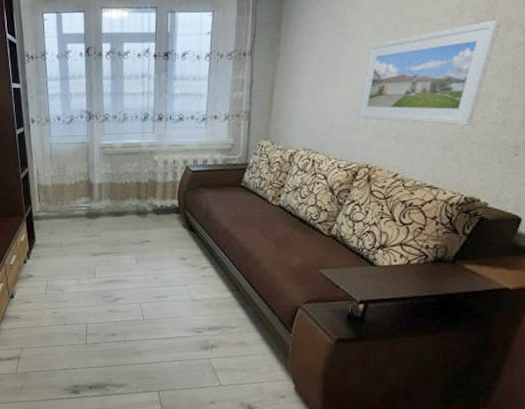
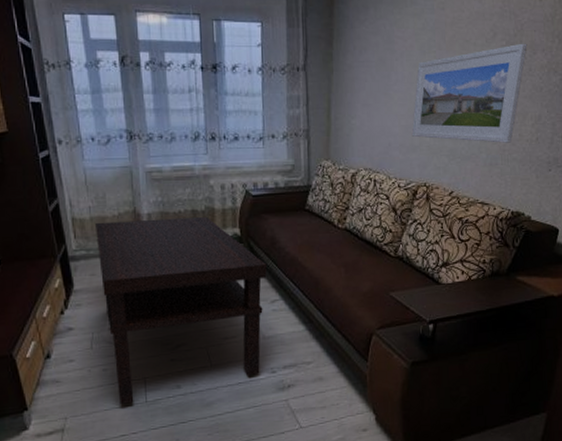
coffee table: none [56,188,200,343] -> present [96,217,267,404]

